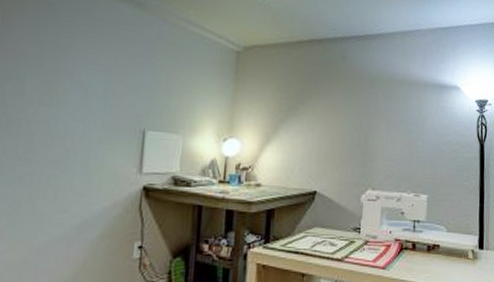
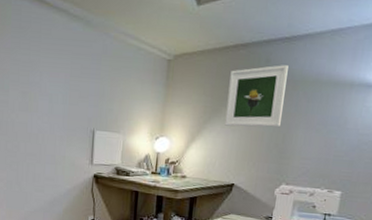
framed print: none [302,62,365,127] -> present [224,65,289,128]

